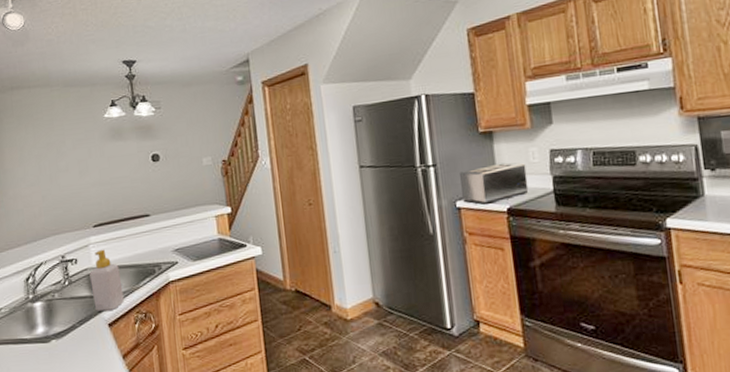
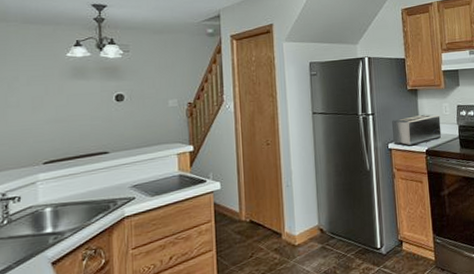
soap bottle: present [89,249,124,311] -> none [34,186,72,250]

